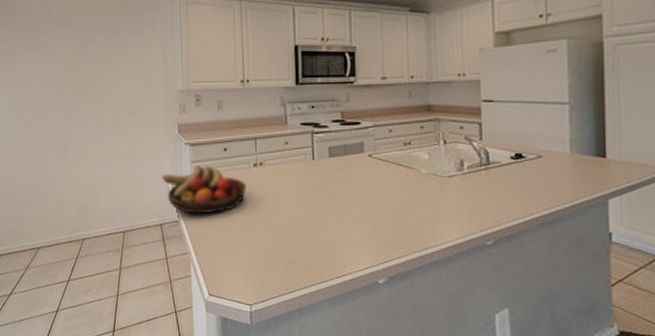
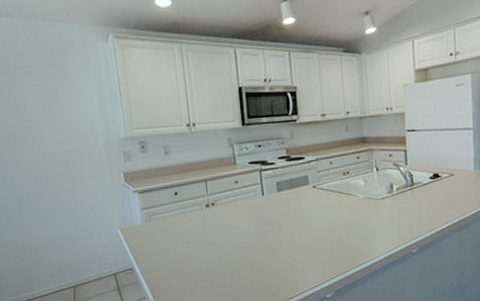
fruit bowl: present [161,164,246,215] -> none [110,211,200,261]

